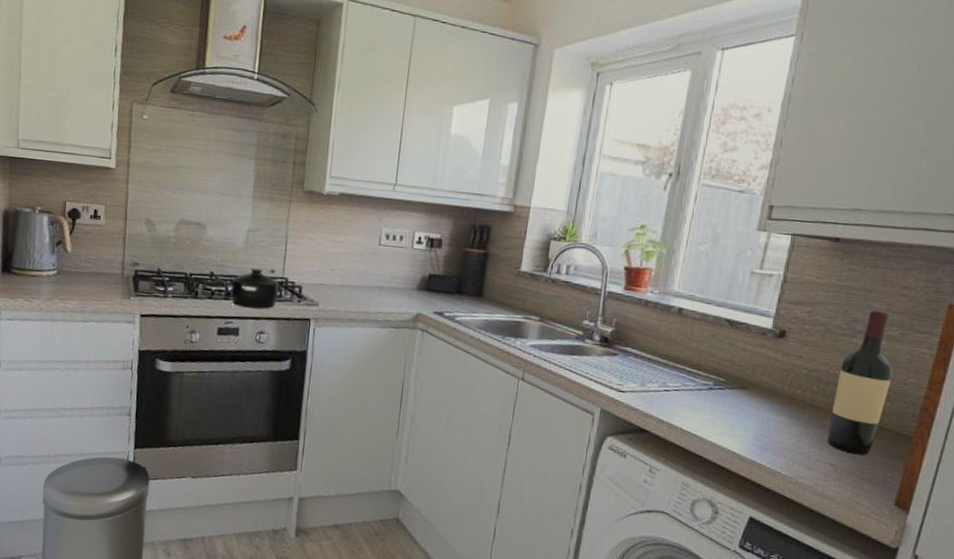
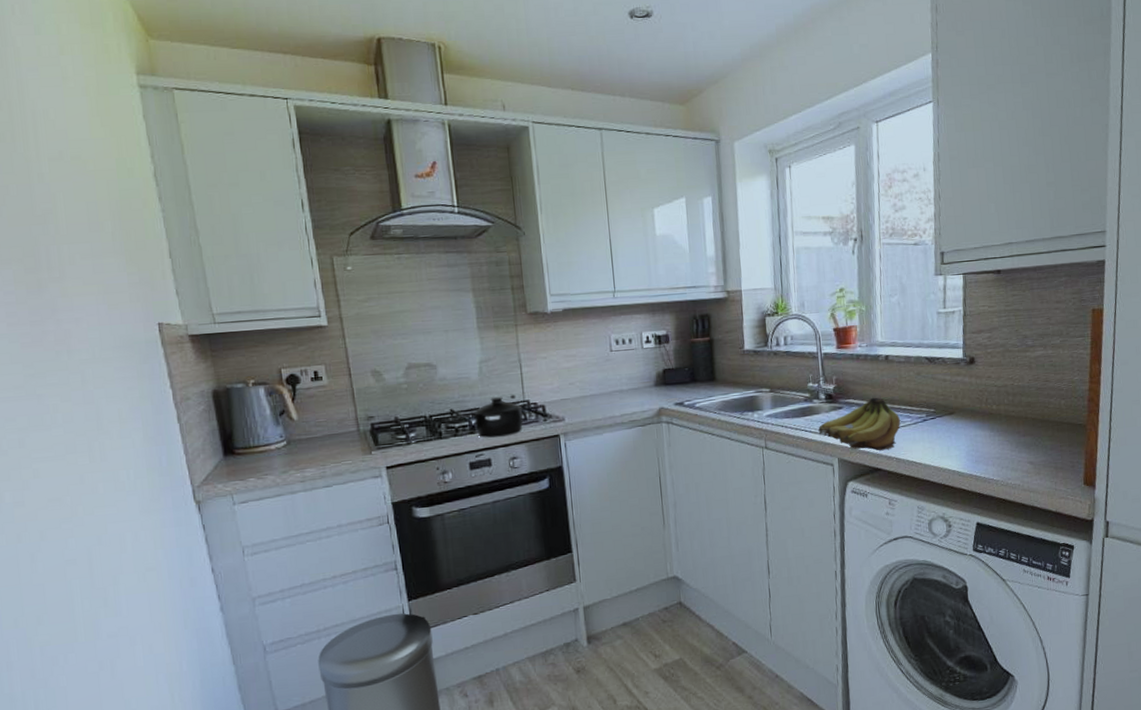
fruit: none [584,350,683,413] -> present [818,397,901,452]
wine bottle: present [827,310,893,456] -> none [1021,325,1062,450]

